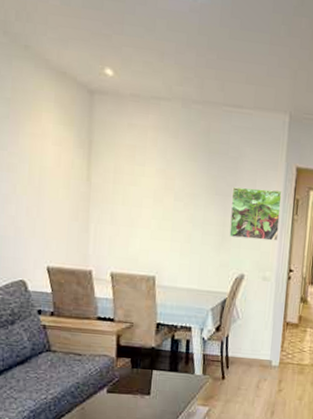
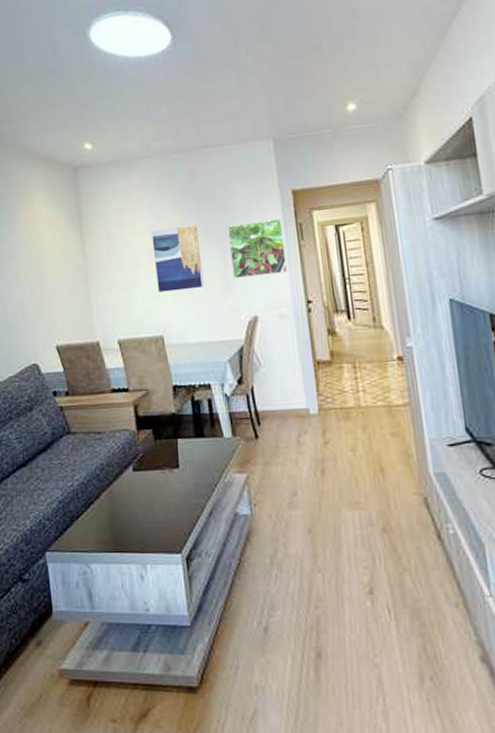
wall art: none [157,175,205,239] -> present [151,225,204,293]

